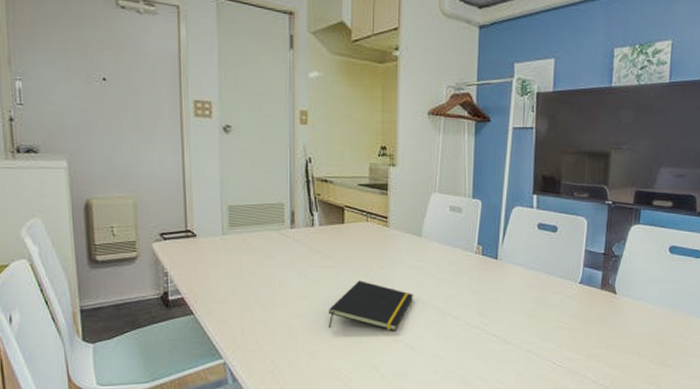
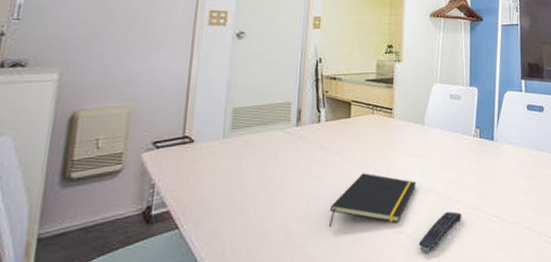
remote control: none [416,326,460,363] -> present [418,211,461,253]

